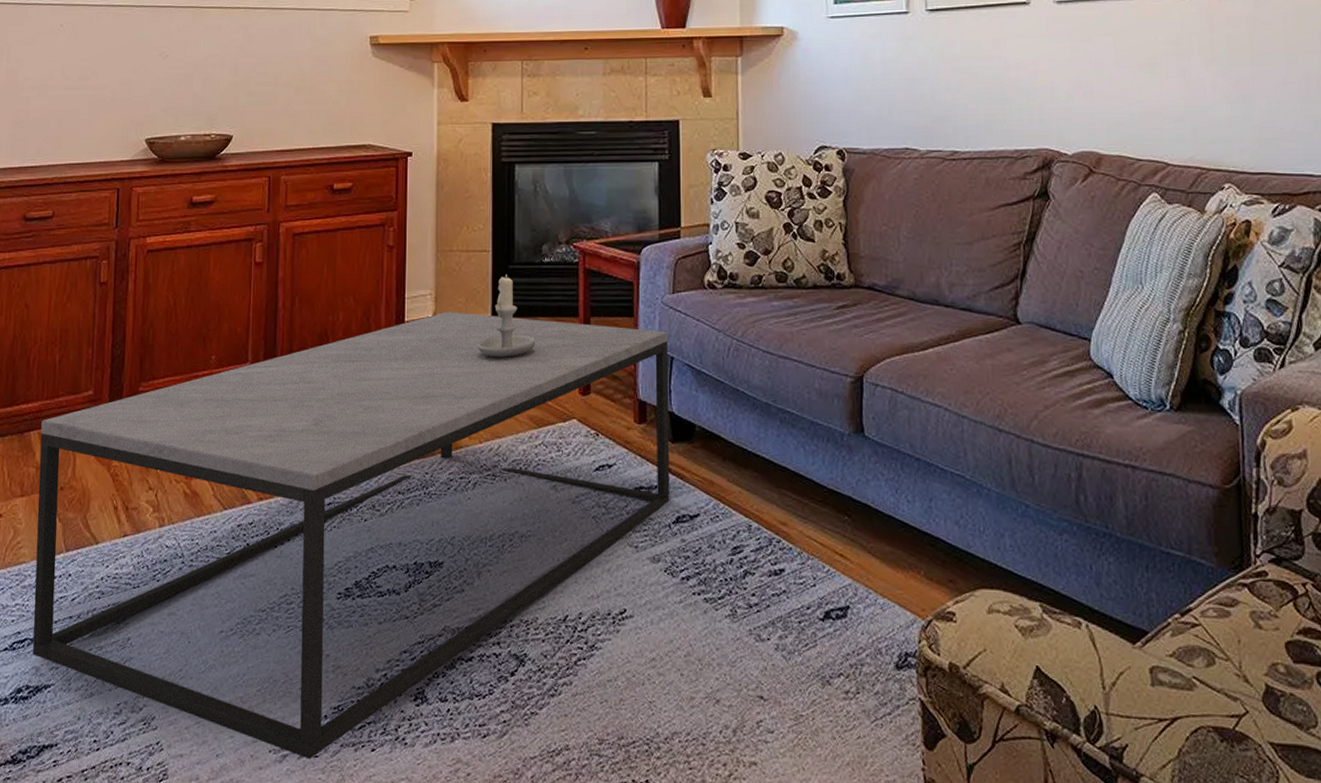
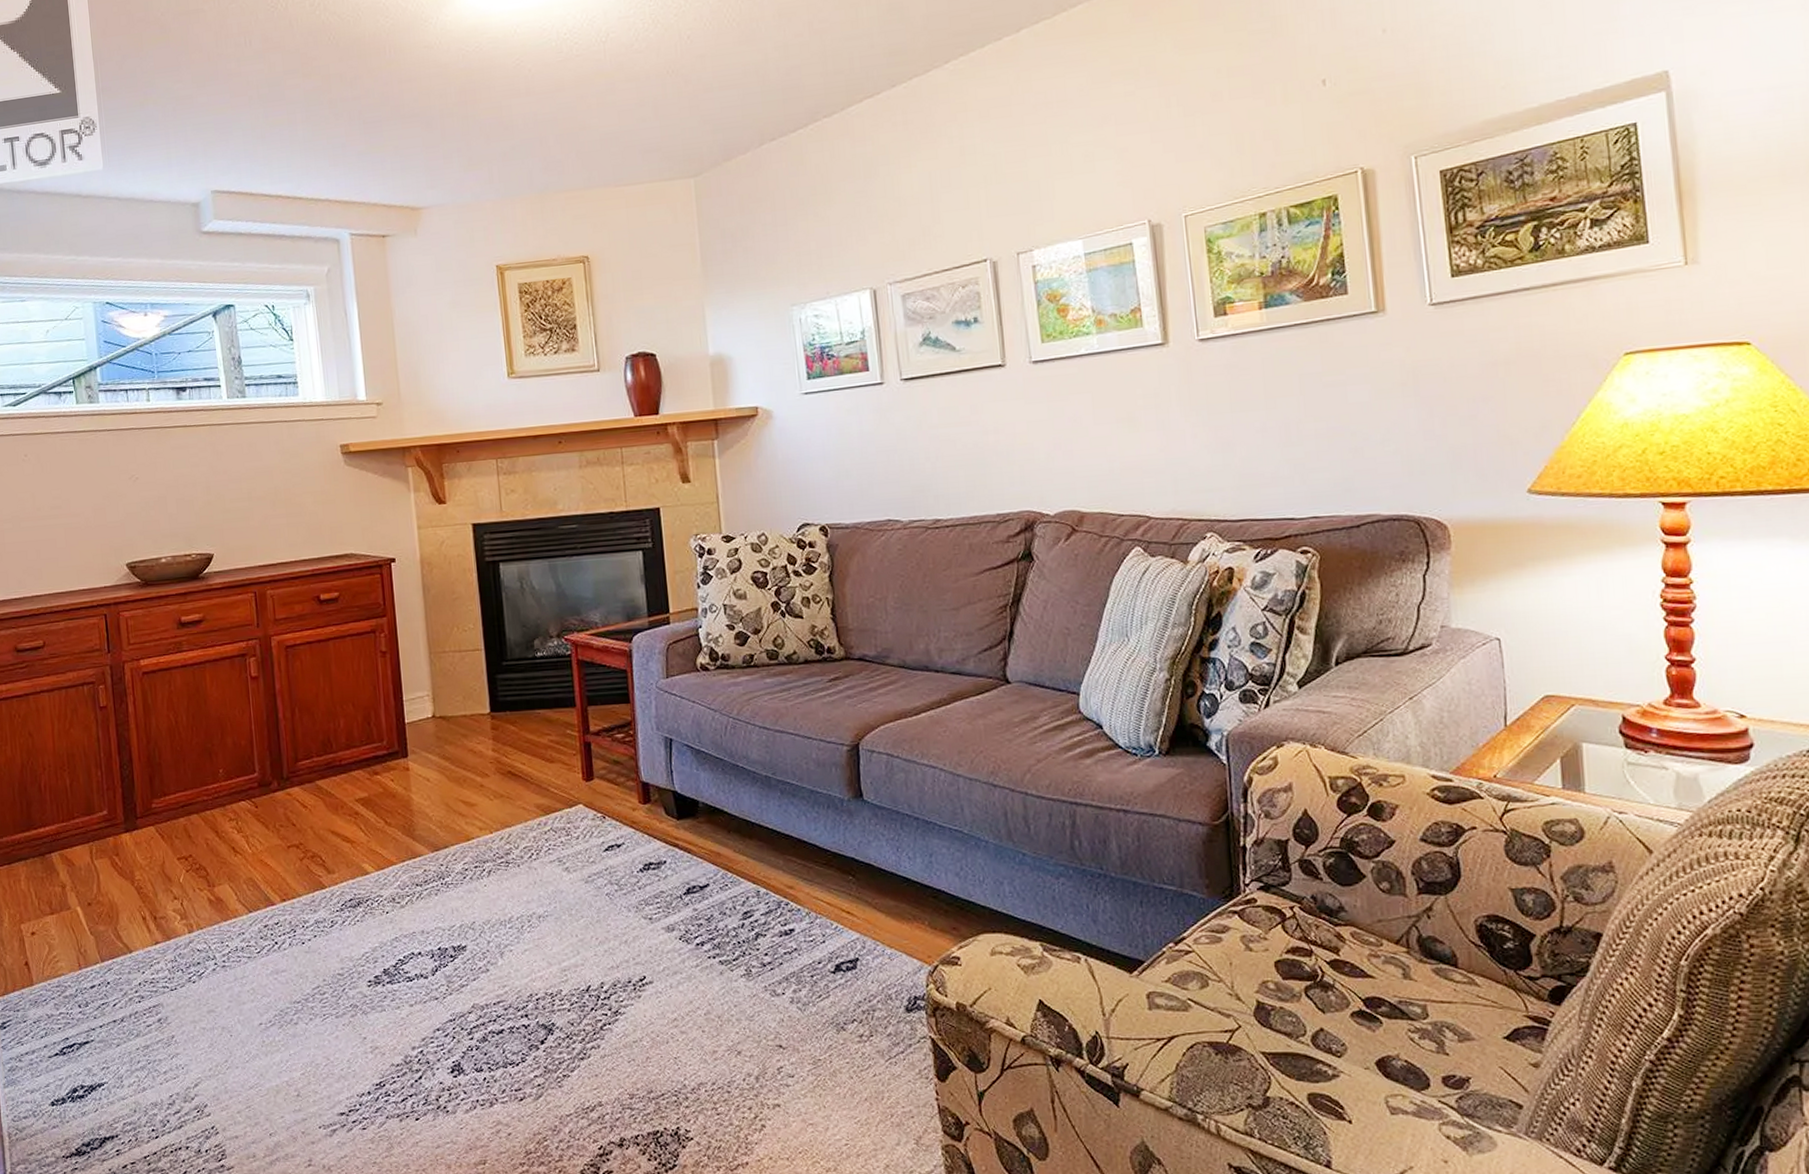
coffee table: present [33,311,670,760] -> none [61,710,679,1132]
candle: present [477,274,536,358] -> none [479,671,536,752]

